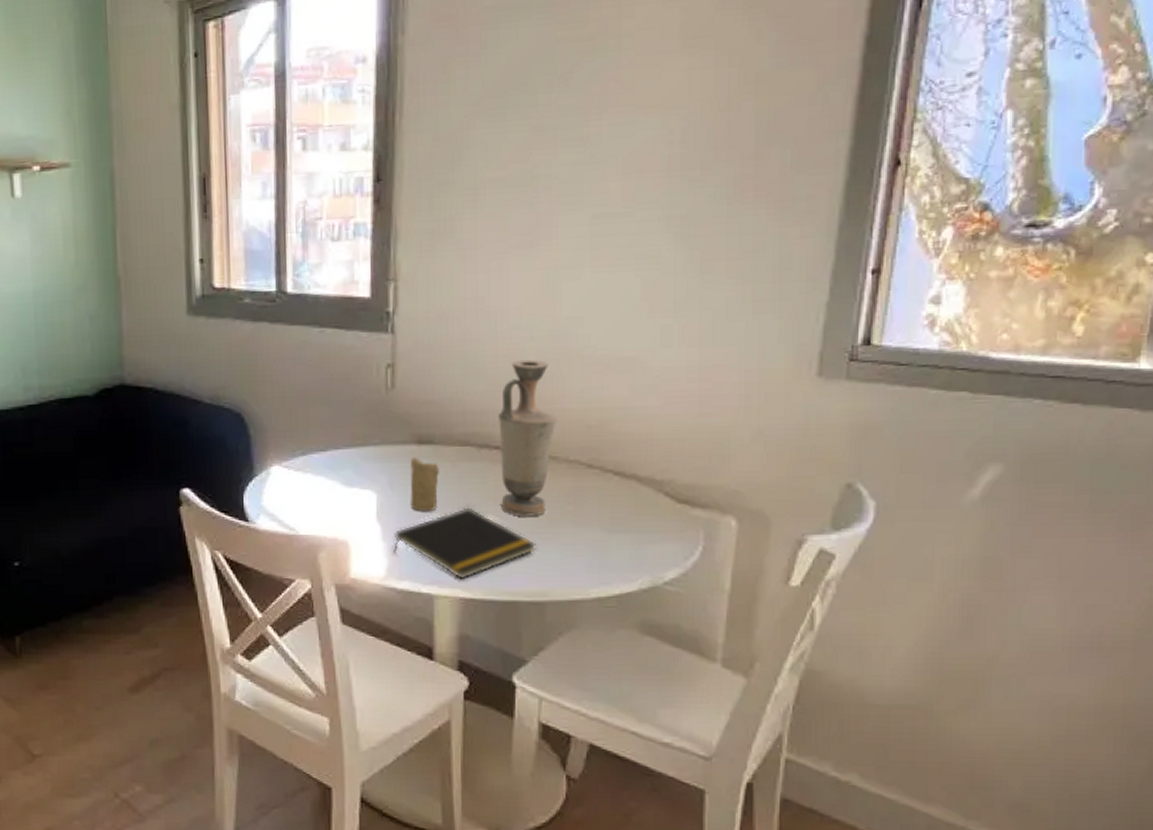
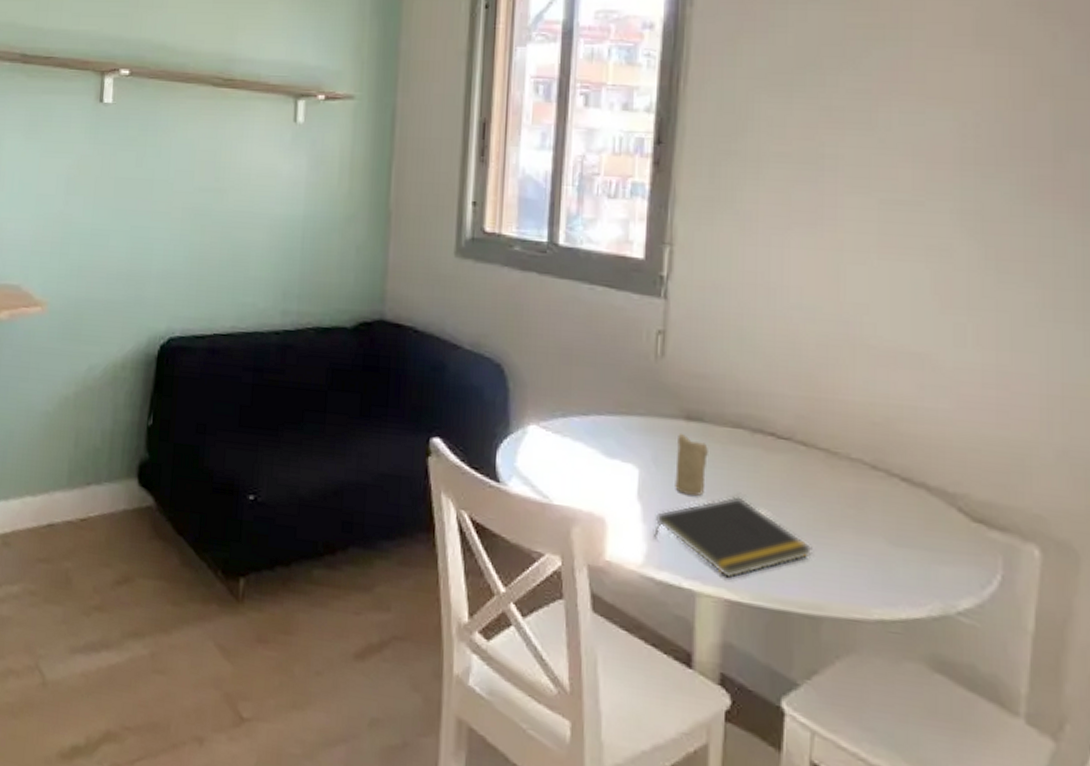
vase: present [498,359,557,517] -> none [774,342,838,516]

